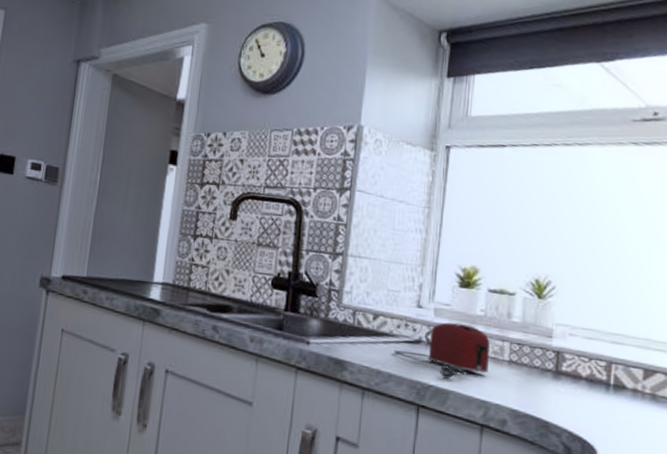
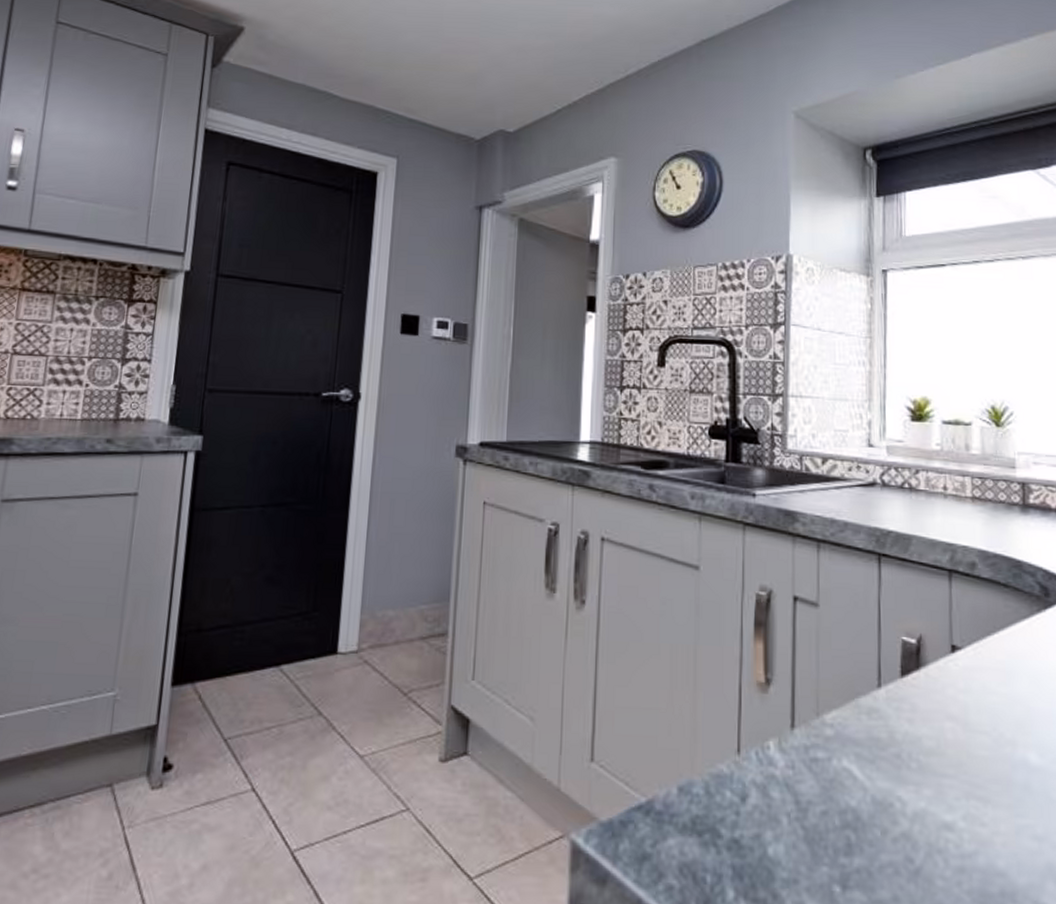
toaster: present [393,322,491,379] -> none [847,460,951,523]

